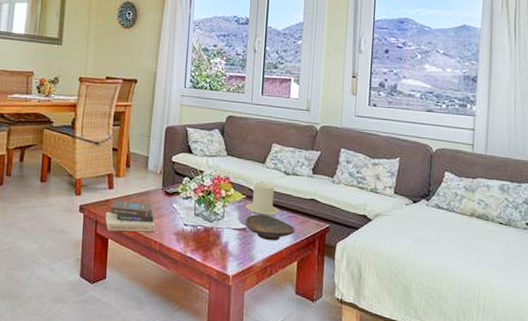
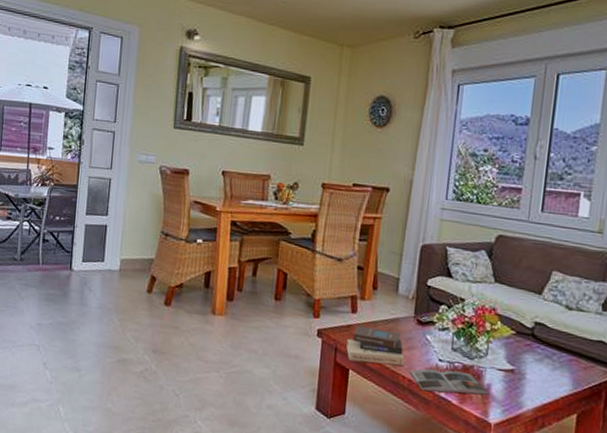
magazine: none [160,233,227,253] -> present [409,369,490,395]
decorative bowl: present [245,213,295,241] -> none [513,353,576,388]
candle: present [246,183,279,215] -> none [515,317,557,357]

